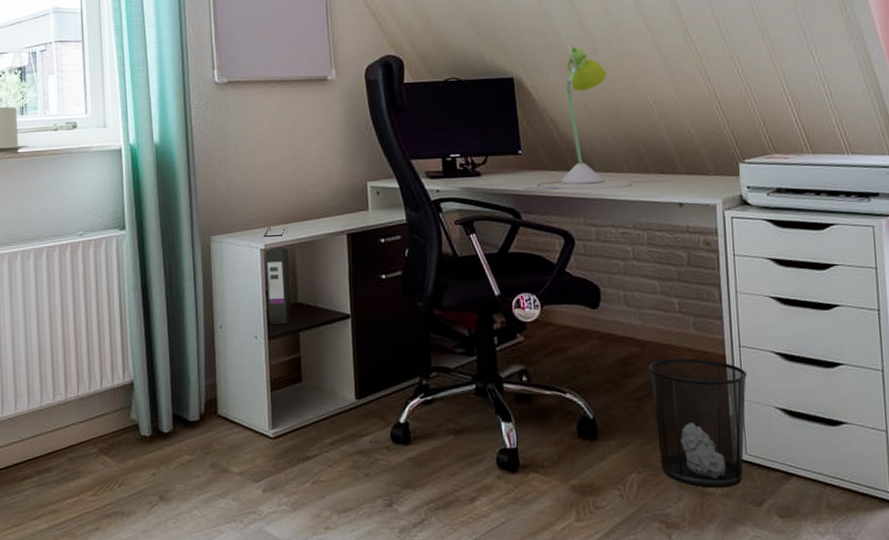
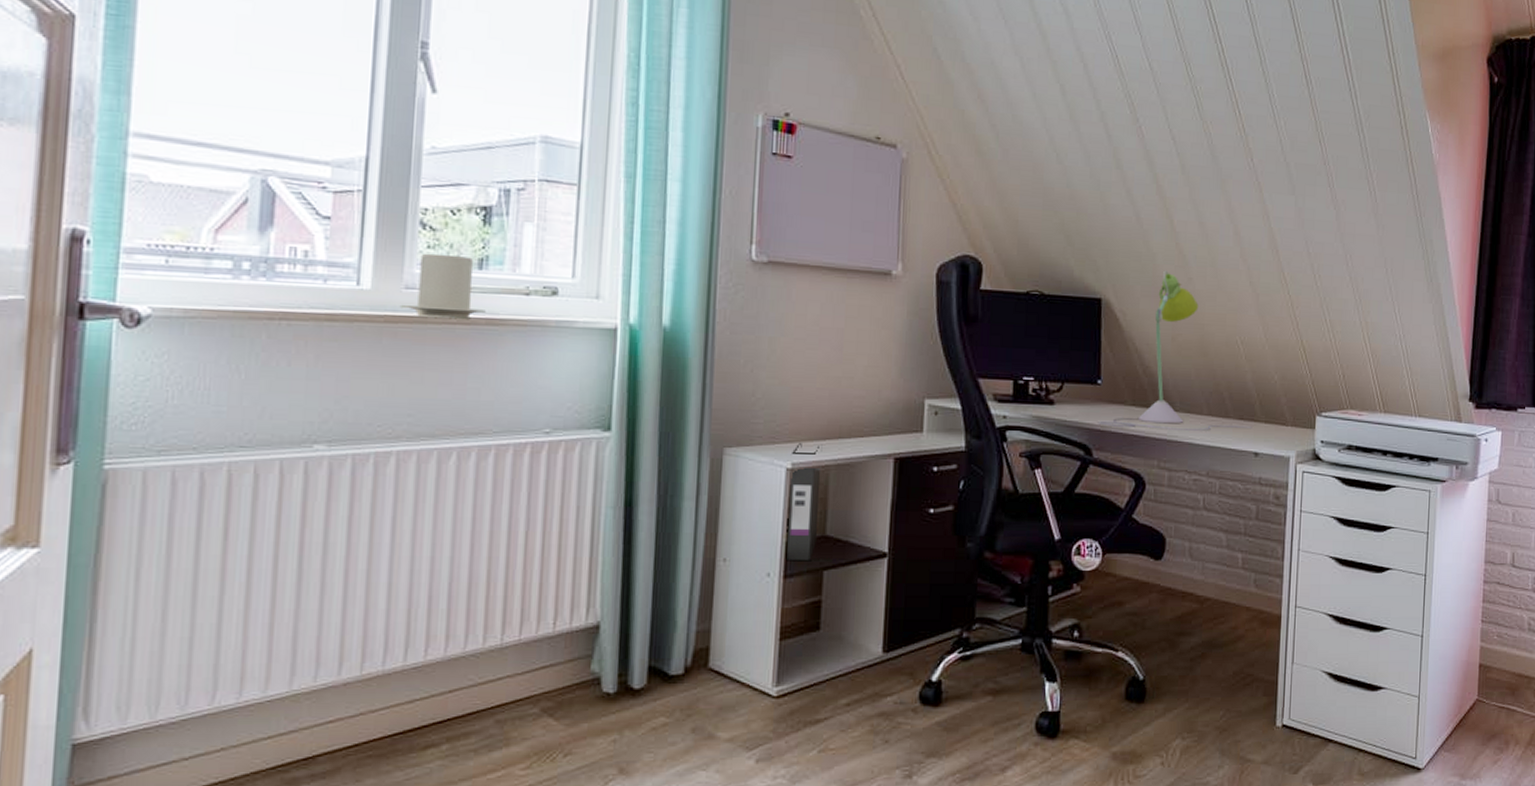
waste bin: present [648,358,747,488] -> none [1205,617,1299,755]

